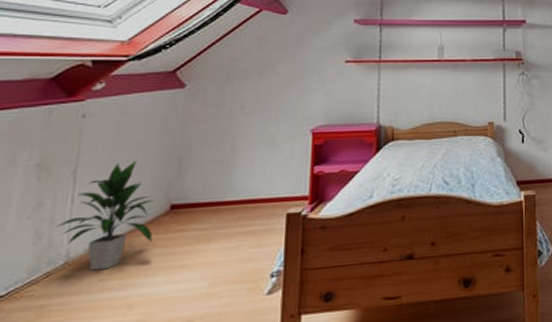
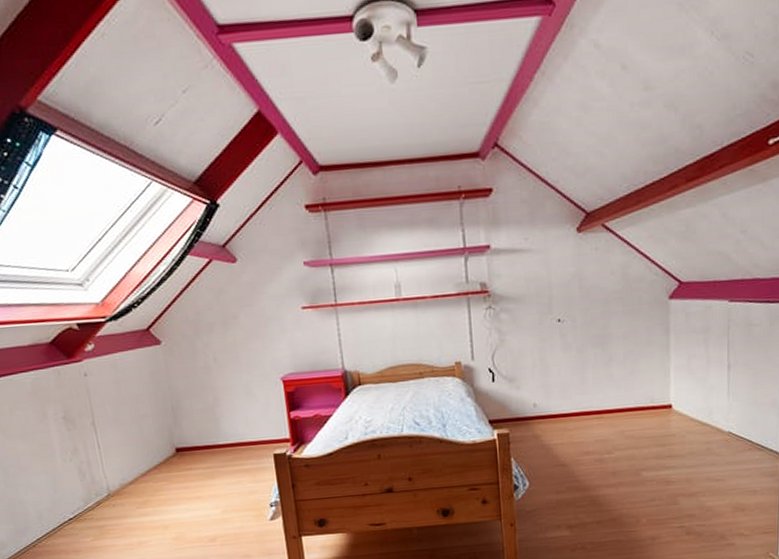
indoor plant: present [55,161,154,271] -> none [92,412,169,501]

